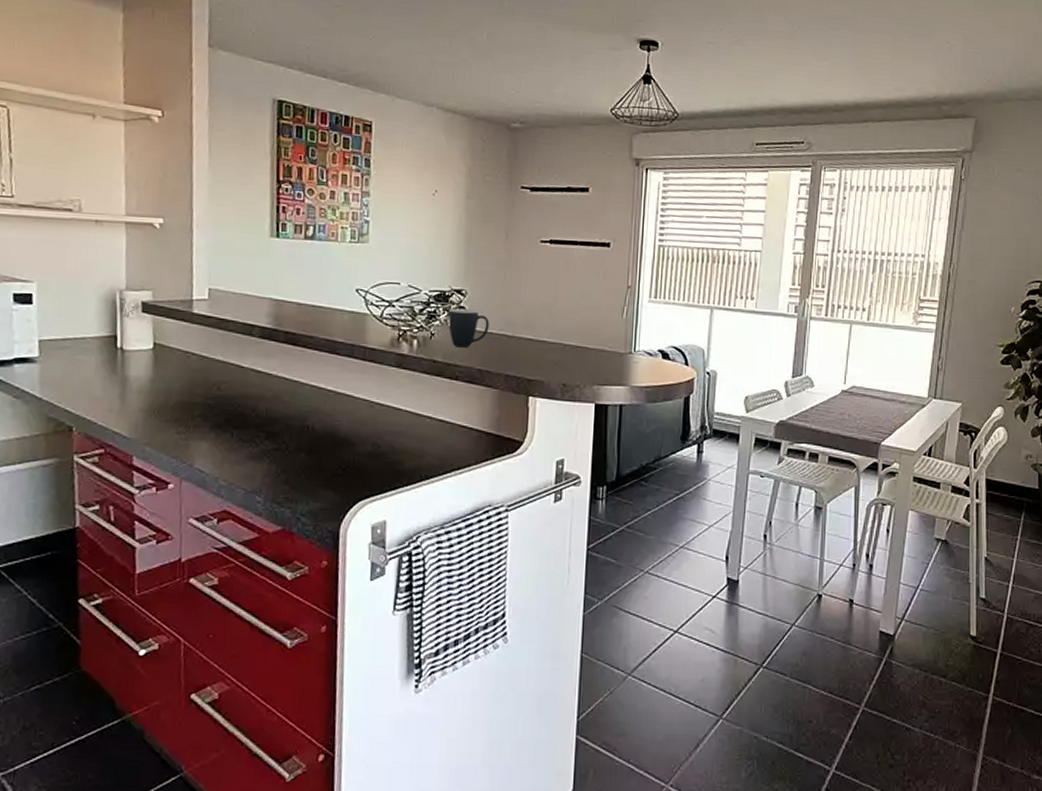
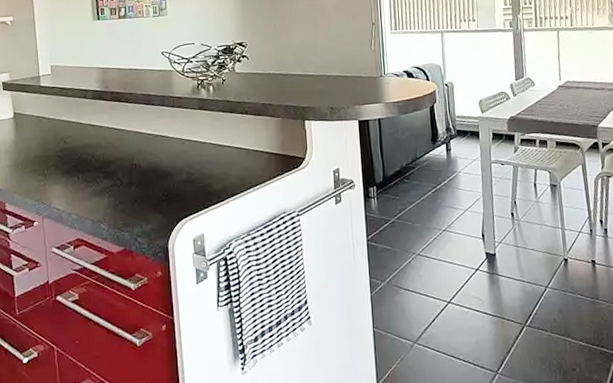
mug: present [448,308,489,348] -> none [234,57,267,88]

